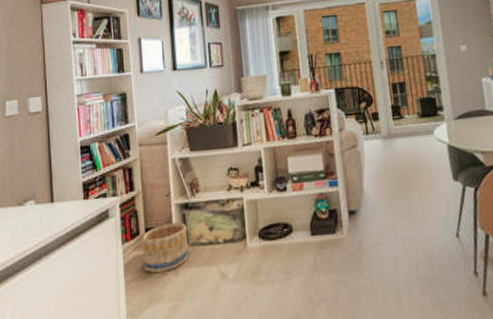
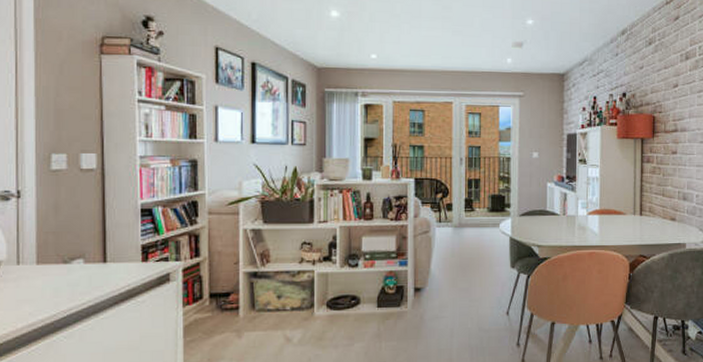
basket: present [141,222,189,274] -> none [204,289,255,336]

